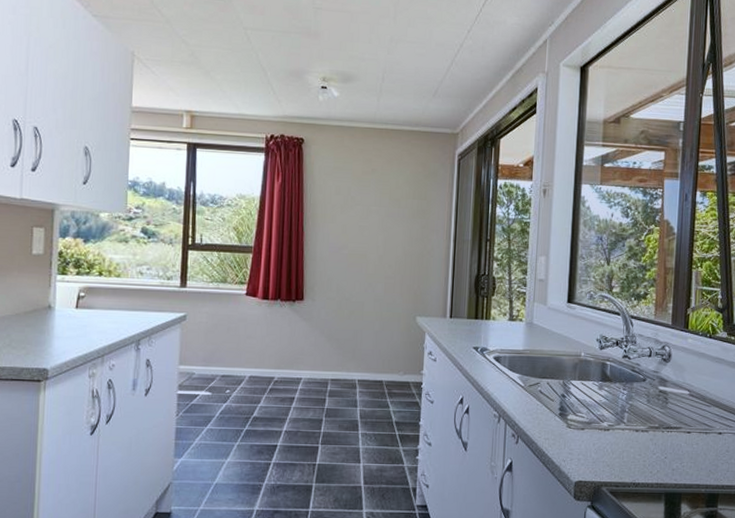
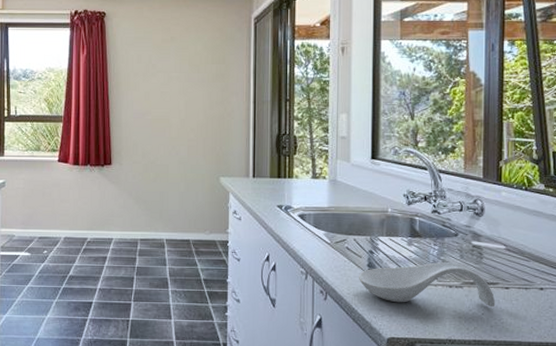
spoon rest: none [549,407,678,450] -> present [358,262,496,307]

